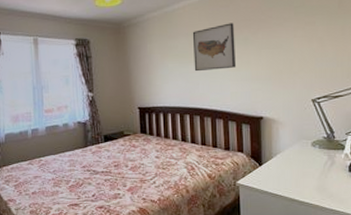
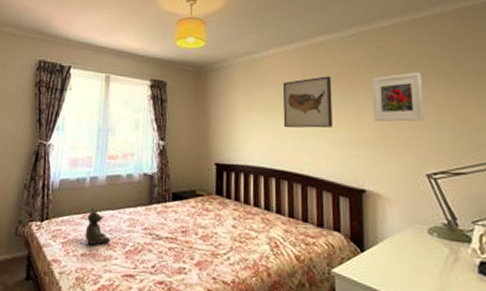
stuffed bear: none [33,154,55,184] -> present [85,207,110,245]
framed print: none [268,13,311,60] -> present [372,73,424,122]

